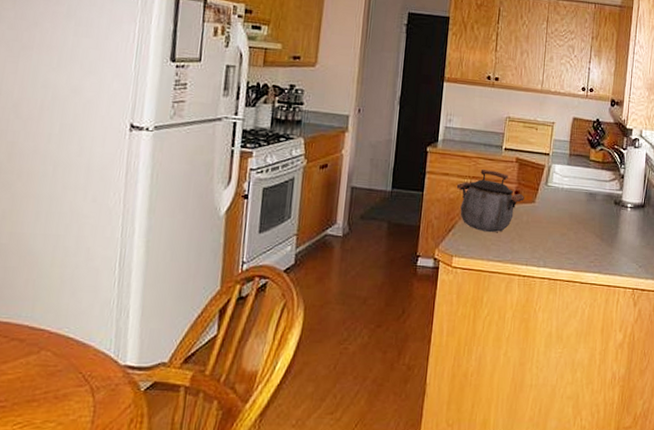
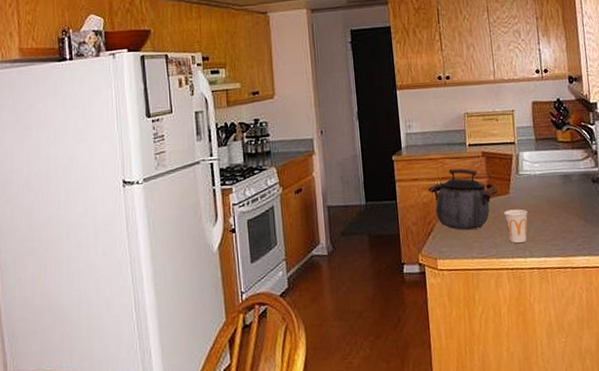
cup: none [526,218,549,253] -> present [503,209,528,244]

